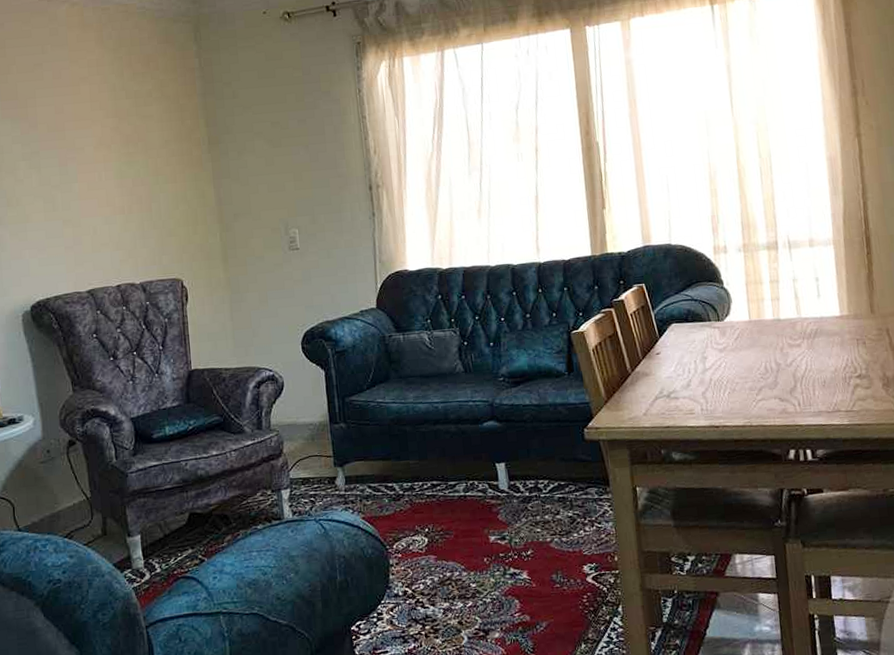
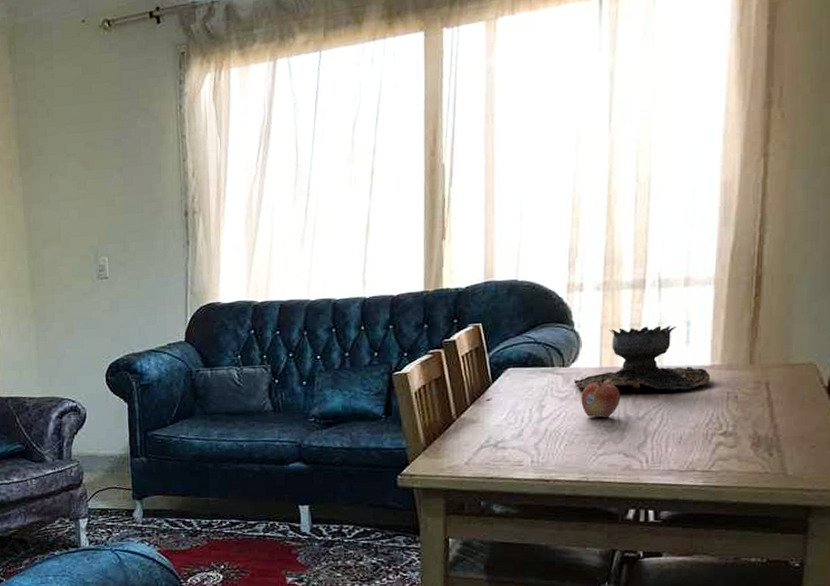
brazier: none [729,281,842,341] -> present [574,325,711,391]
fruit: none [736,332,771,367] -> present [581,380,621,418]

